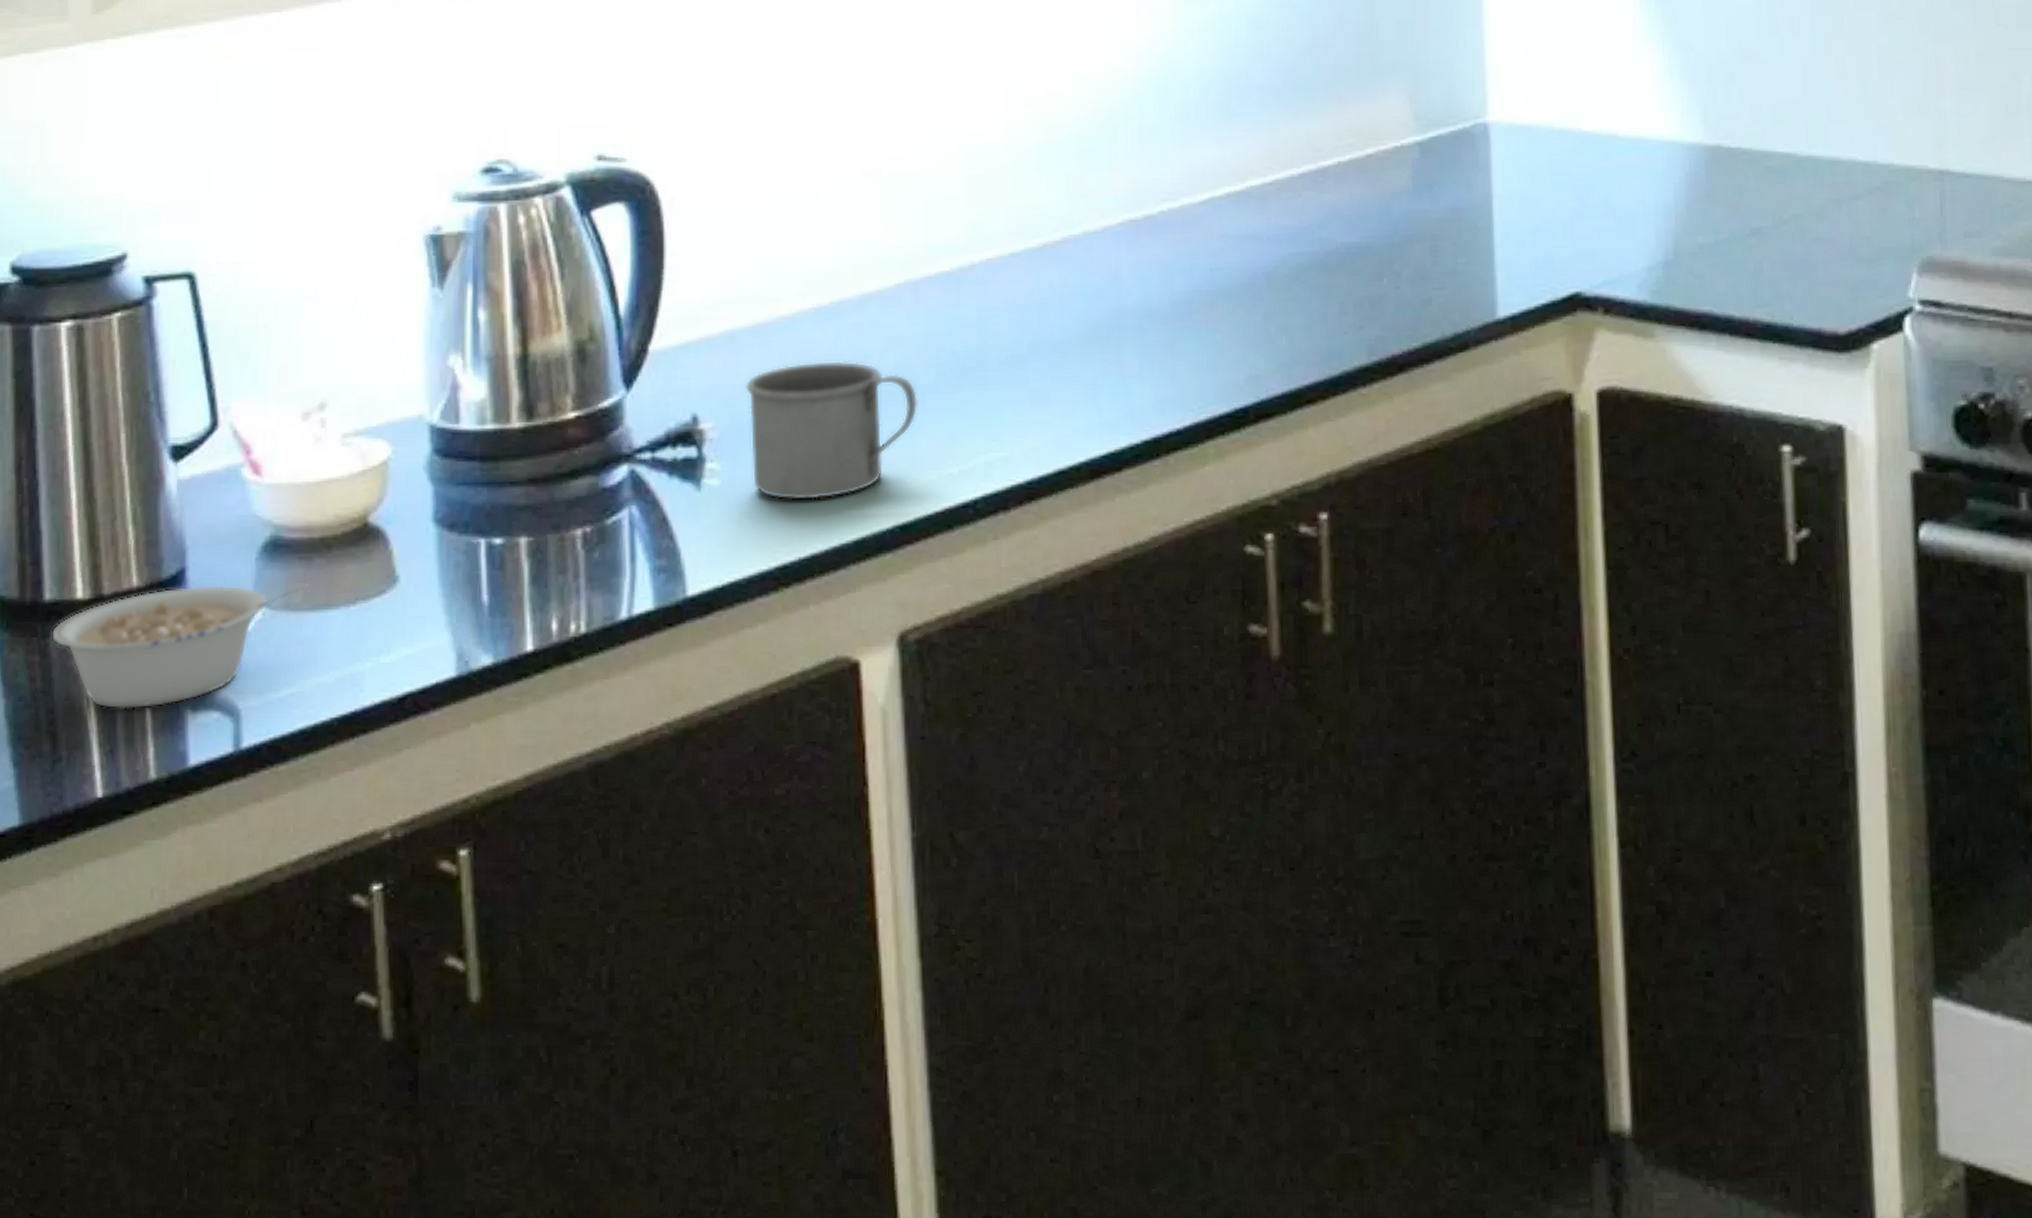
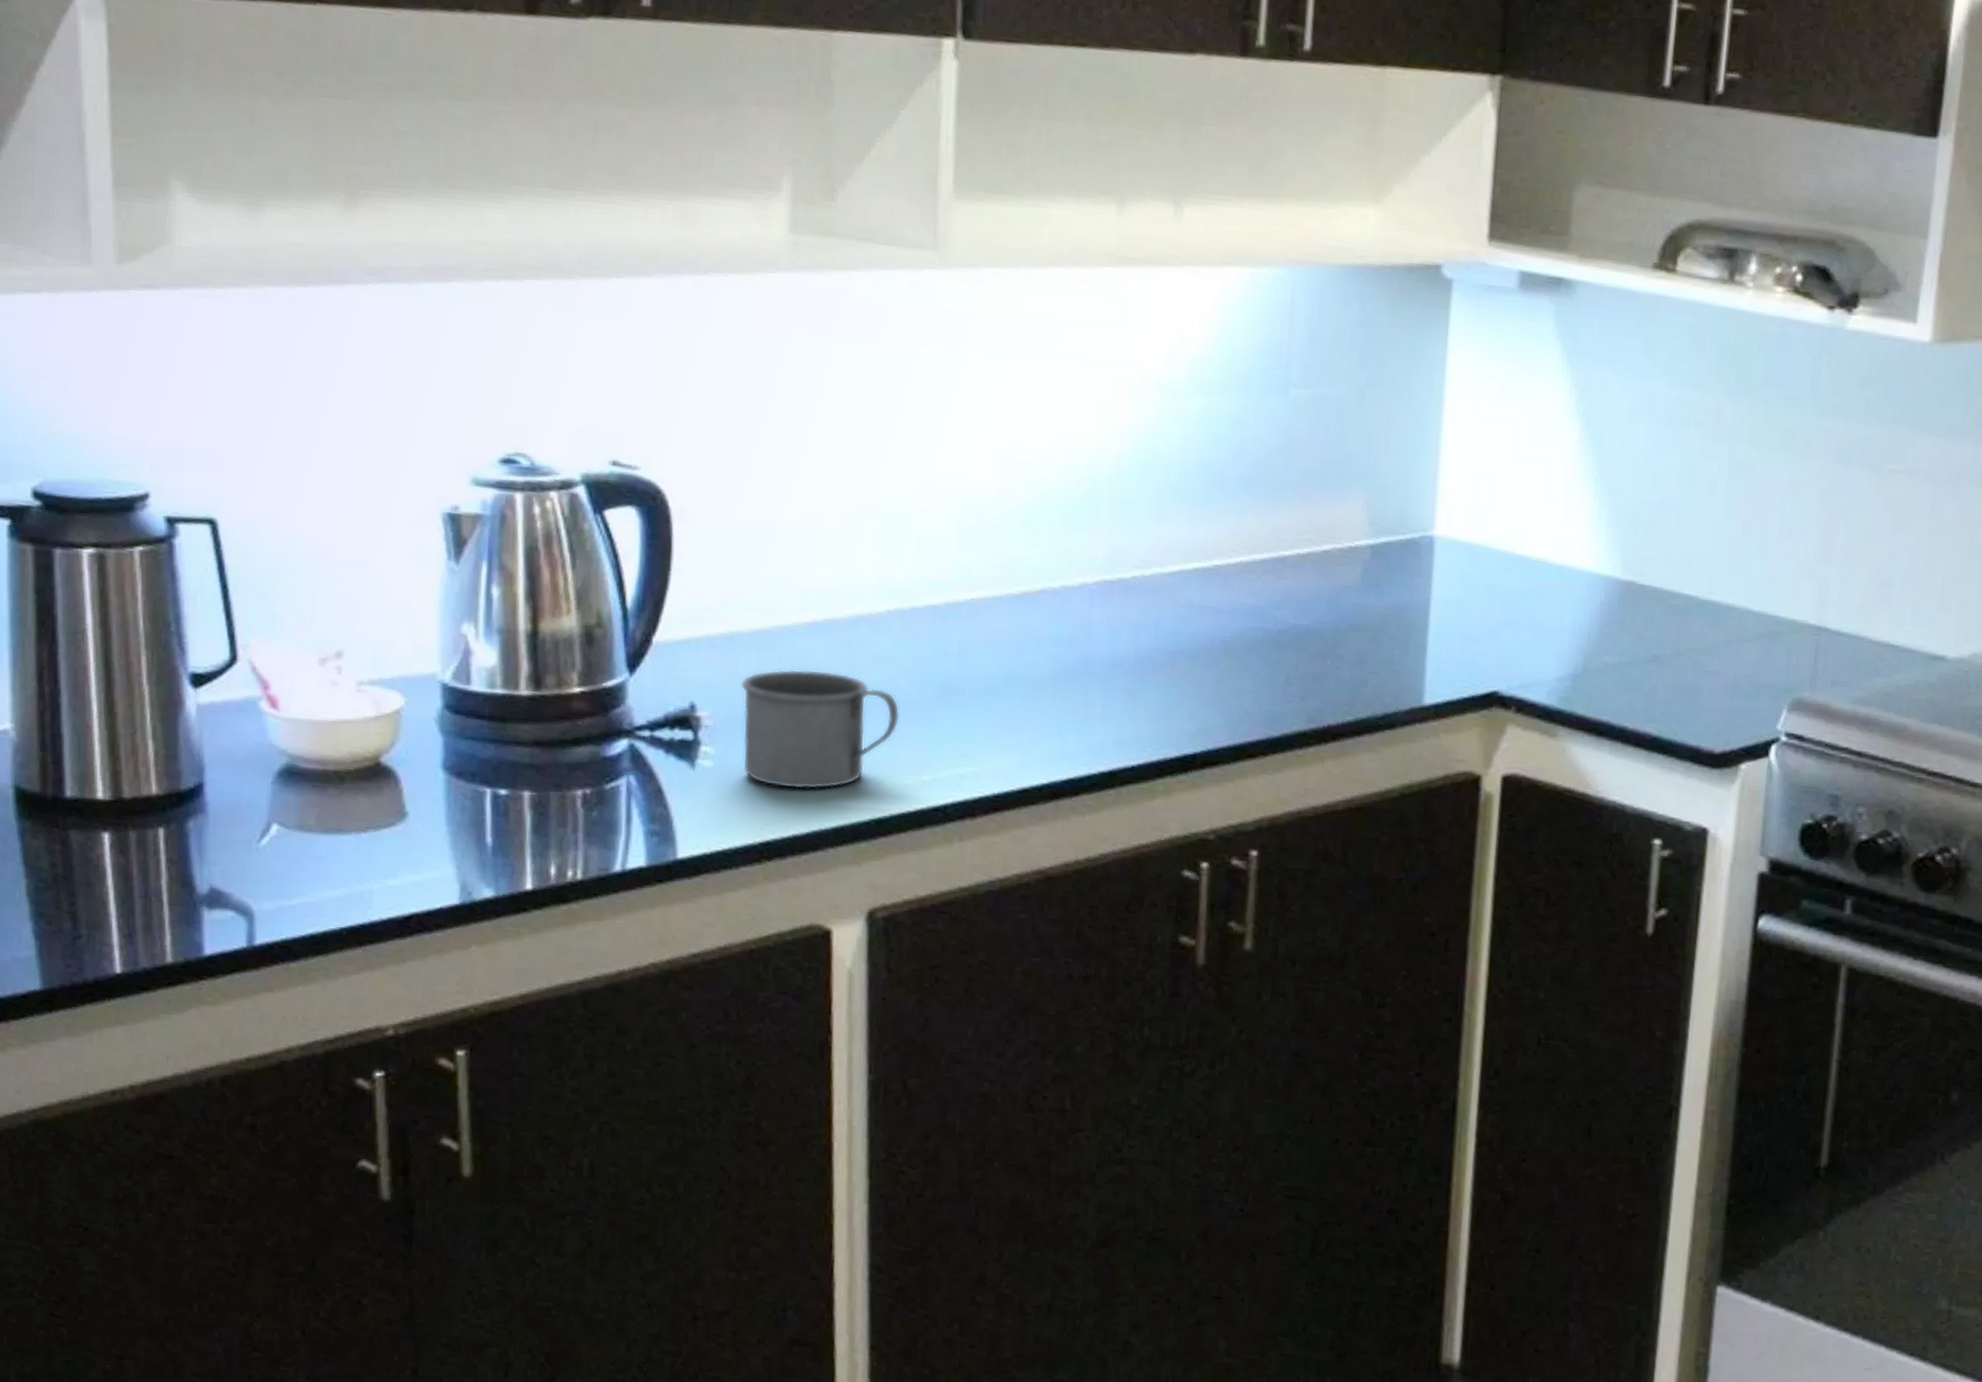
legume: present [51,583,306,710] -> none [71,799,320,902]

